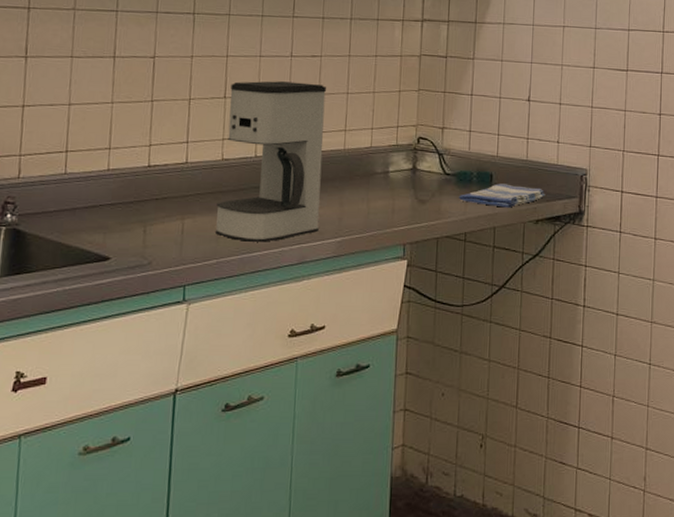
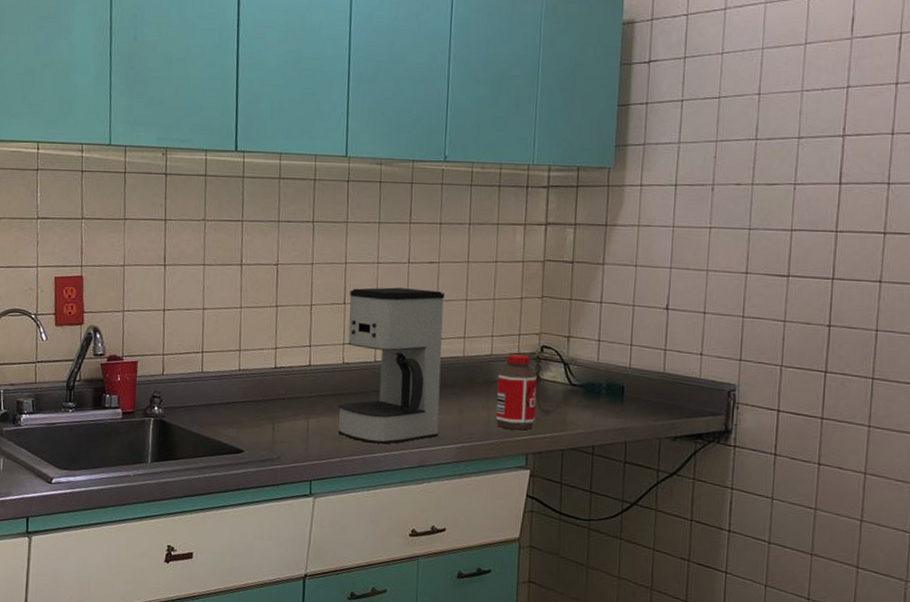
bottle: none [375,146,415,221] -> present [496,354,538,431]
dish towel: present [459,183,545,208] -> none [586,396,685,423]

